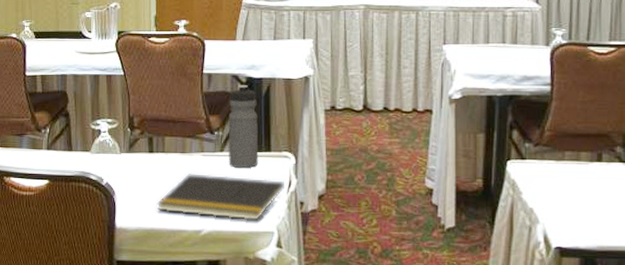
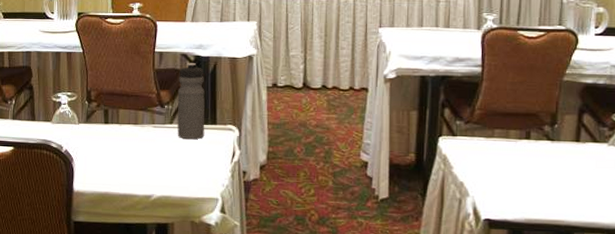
notepad: present [156,172,284,222] -> none [110,142,229,189]

